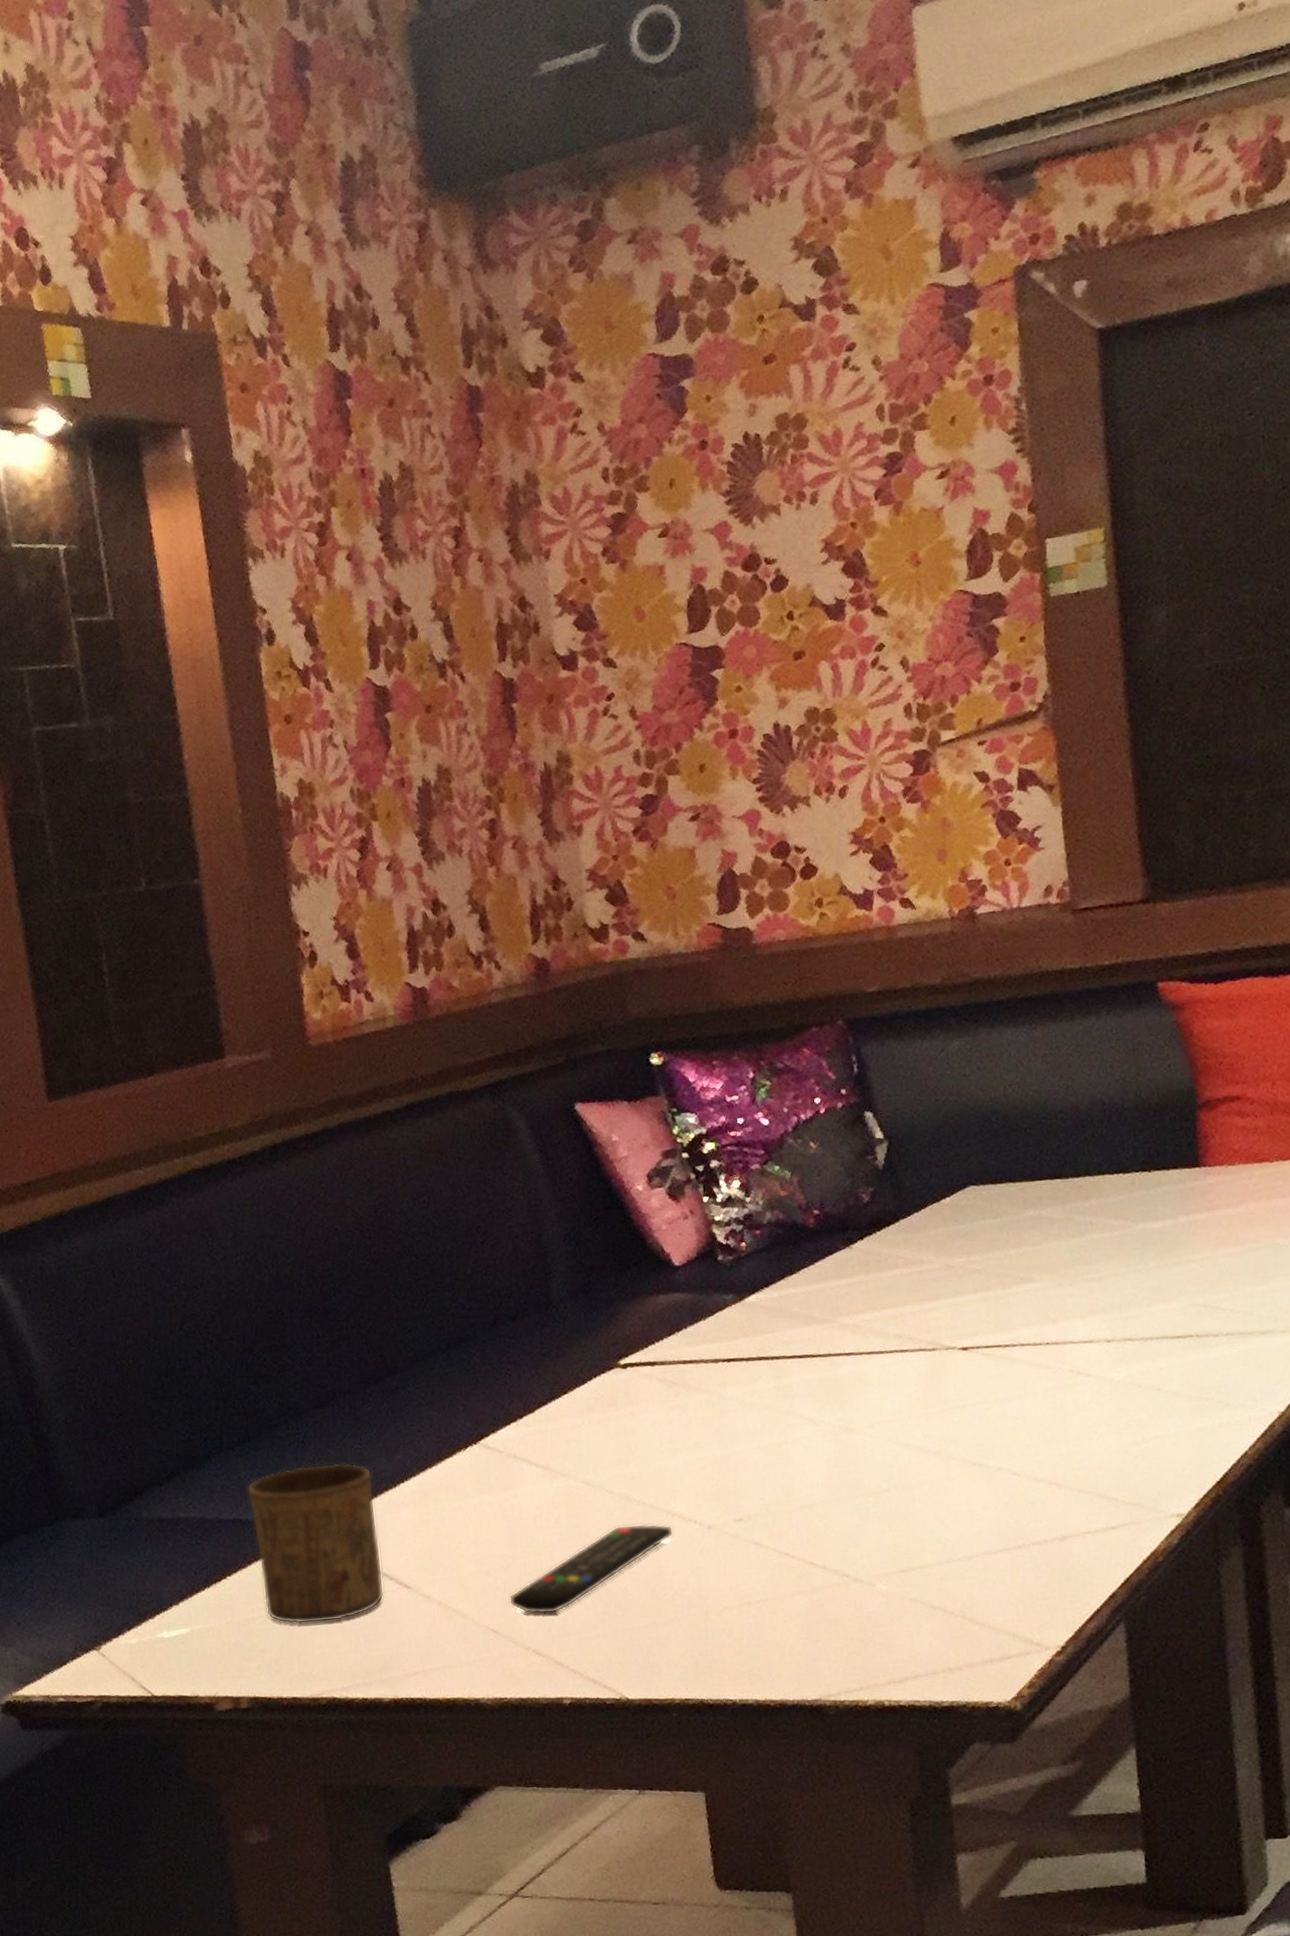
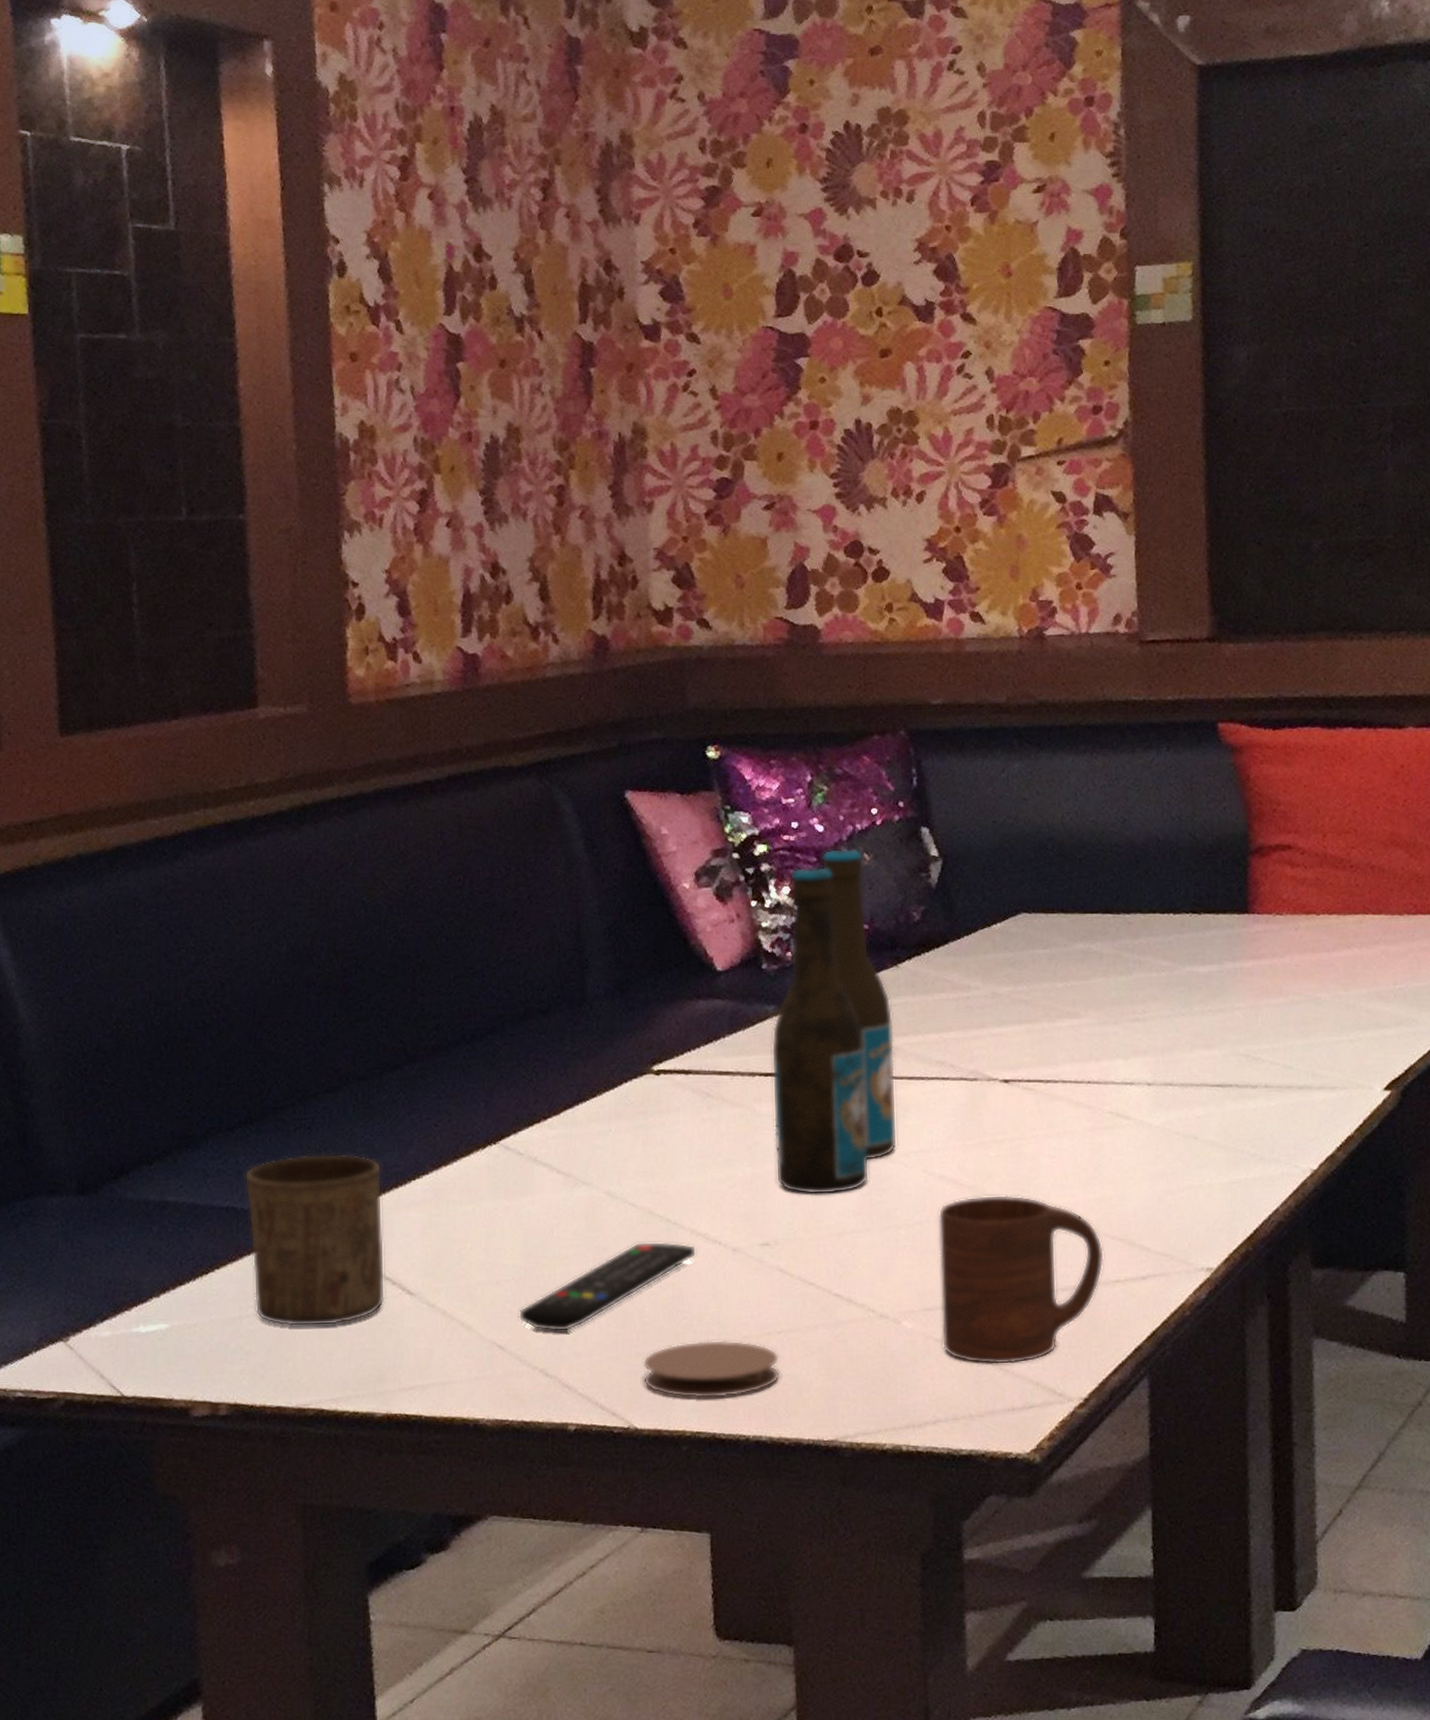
coaster: none [630,1611,762,1669] -> present [643,1339,780,1399]
beer bottle: none [731,1138,861,1471] -> present [771,848,898,1195]
cup: none [905,1457,1074,1620] -> present [938,1194,1105,1365]

